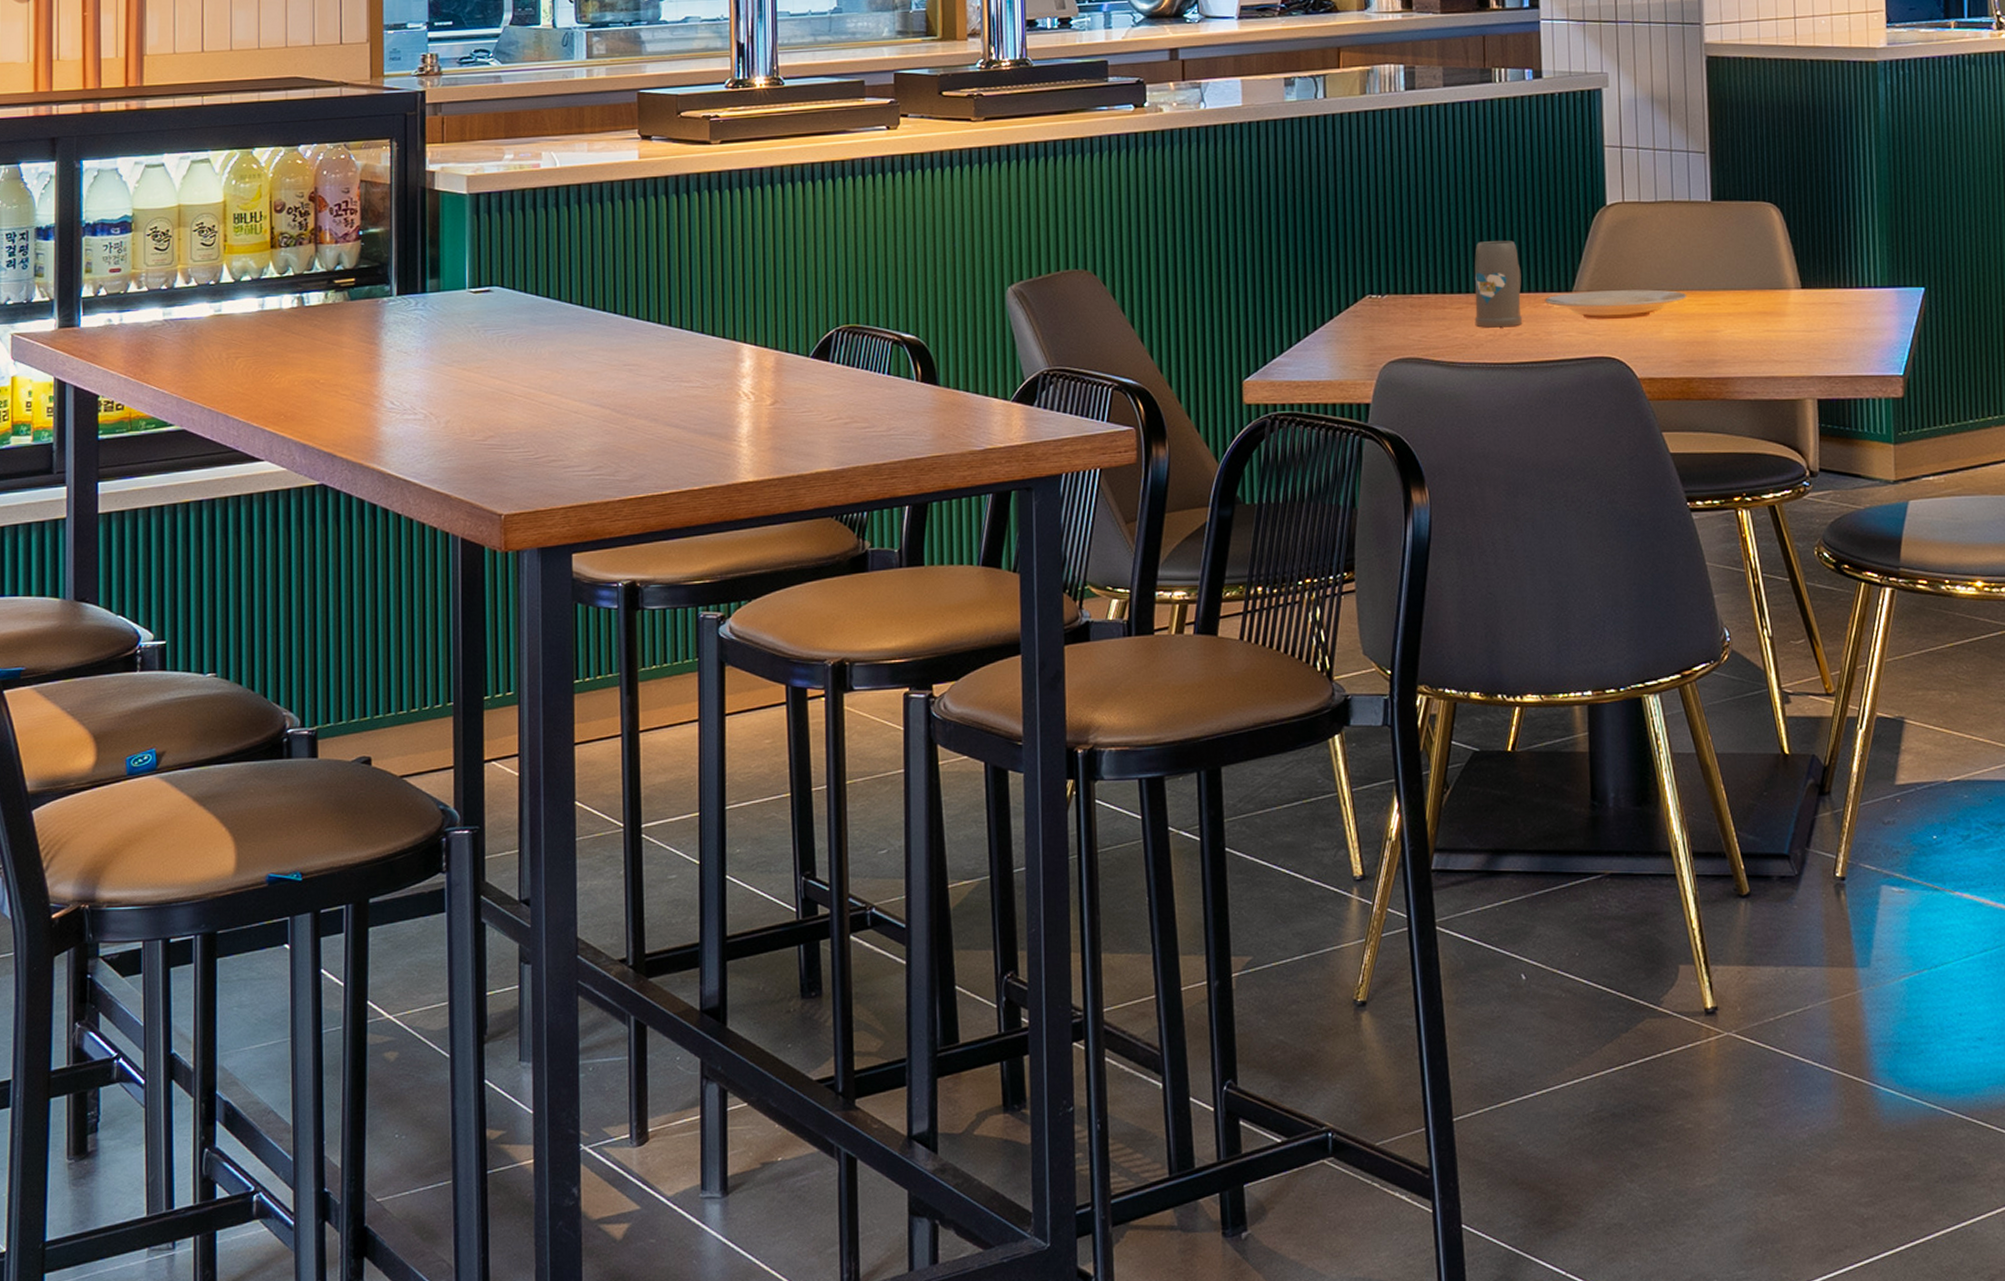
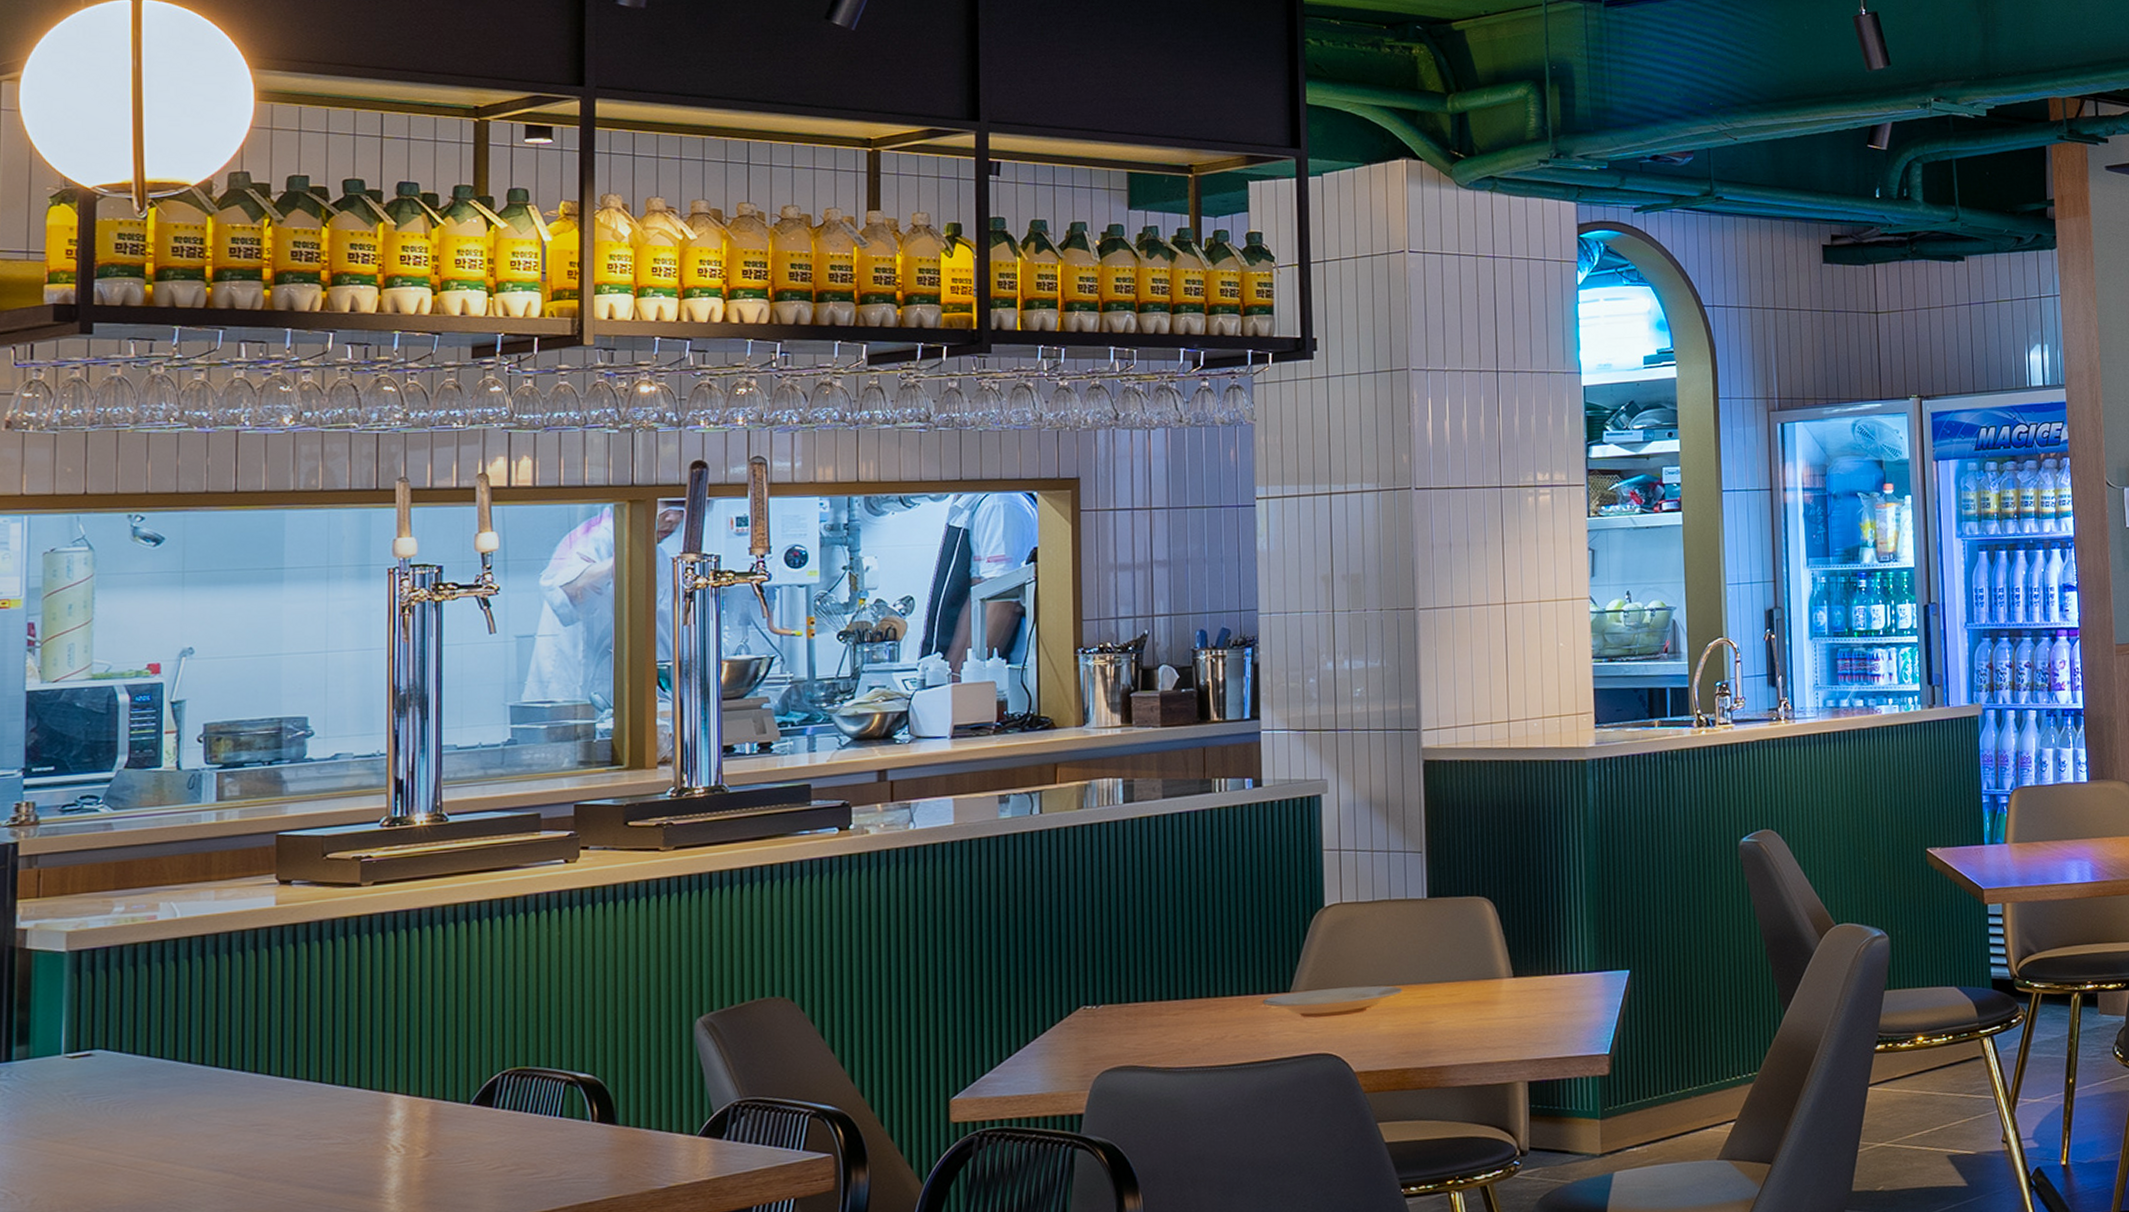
beer mug: present [1474,240,1523,328] -> none [1191,945,1240,1032]

